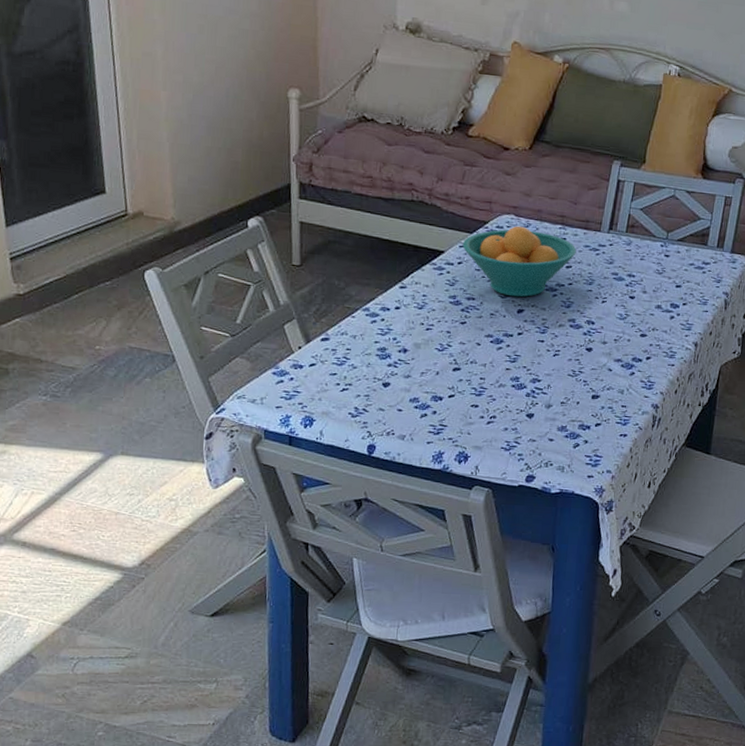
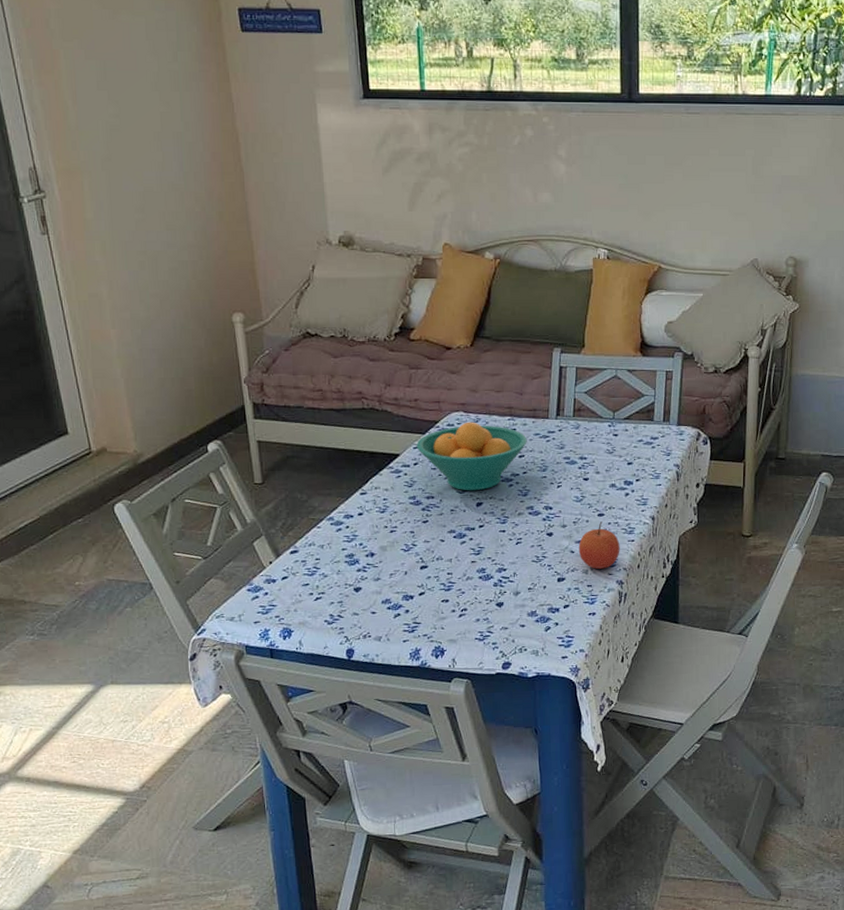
apple: none [616,342,660,391] -> present [578,521,620,569]

